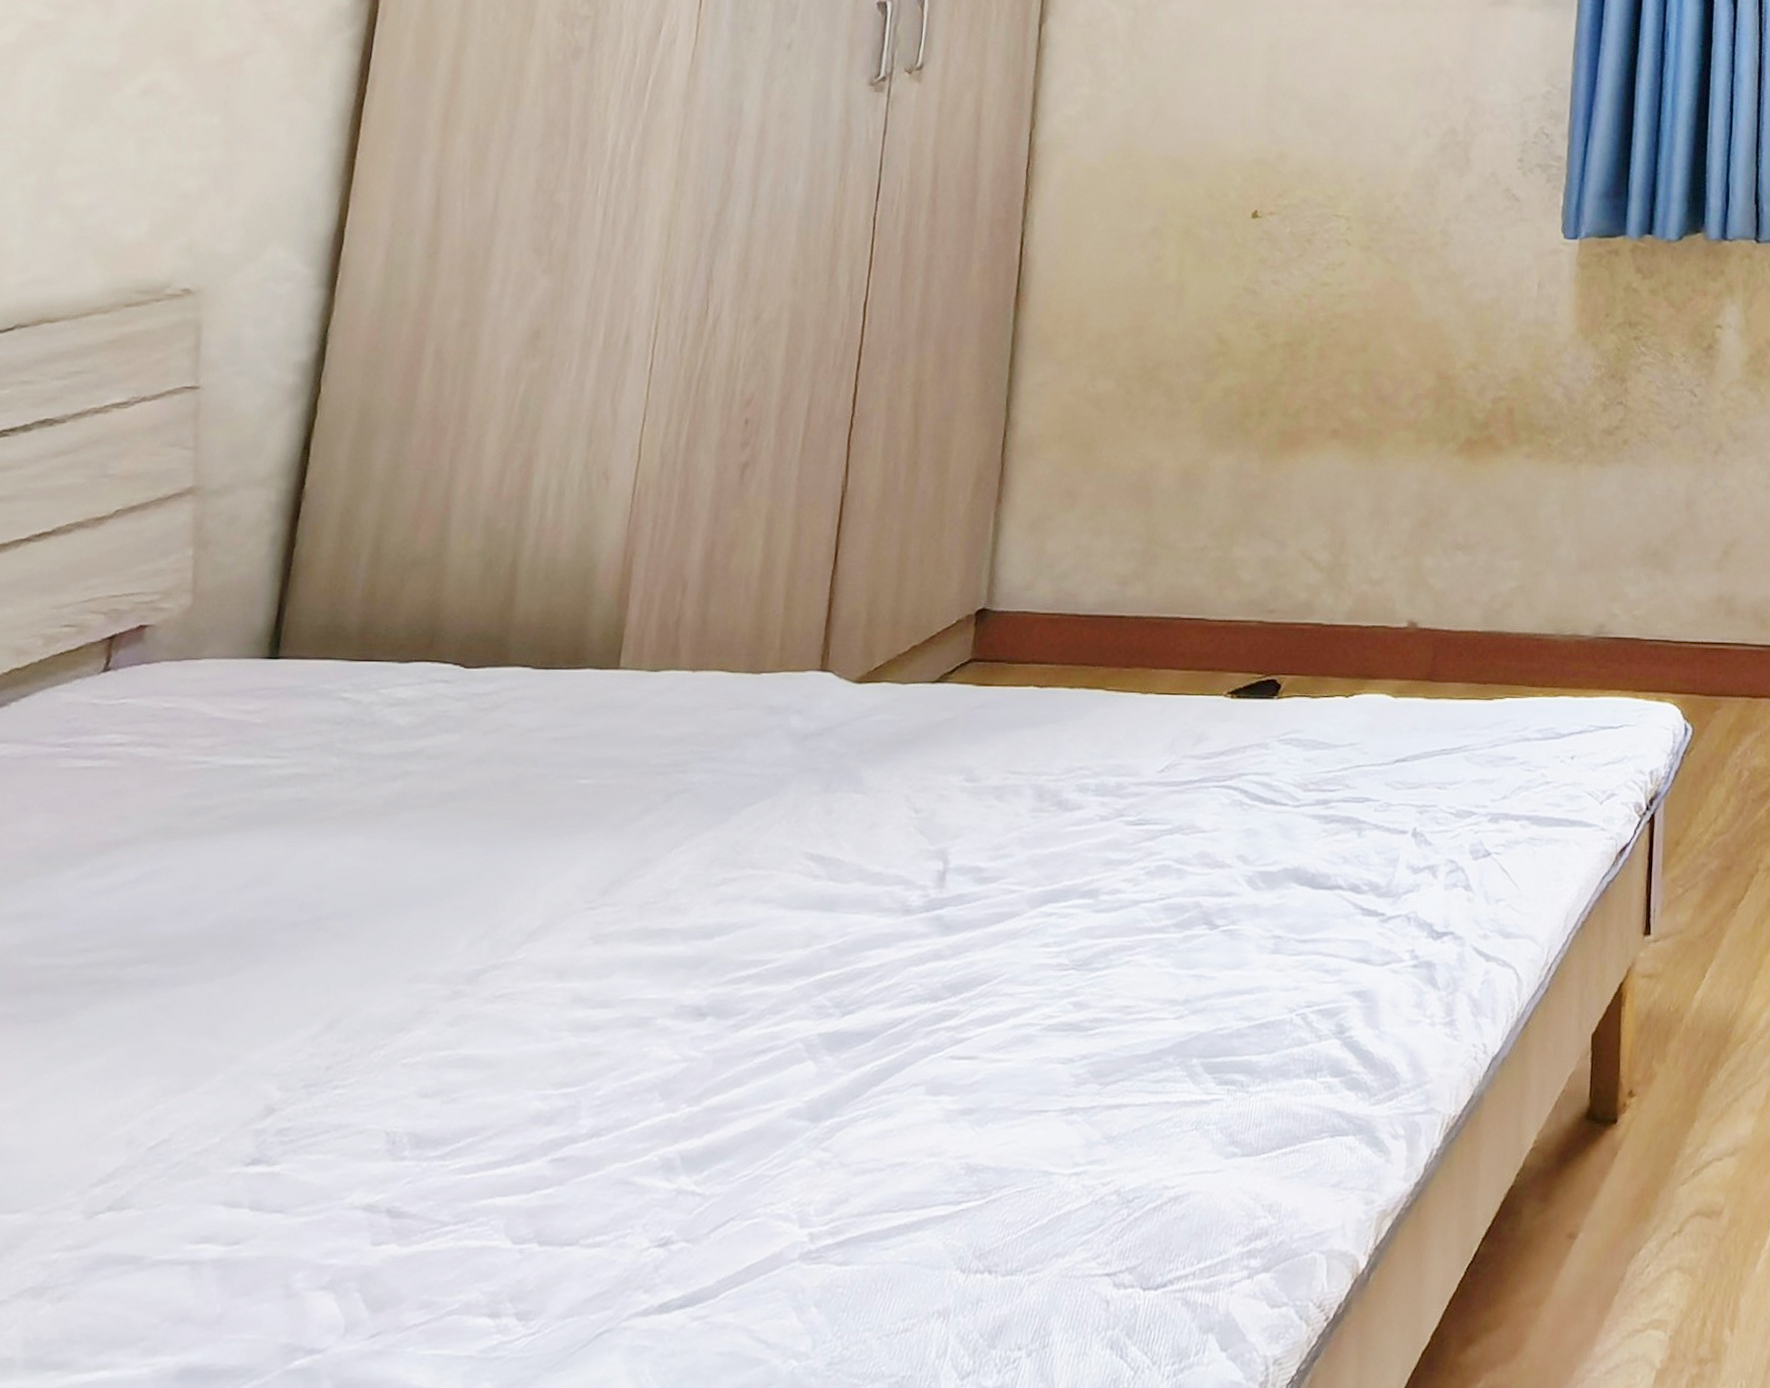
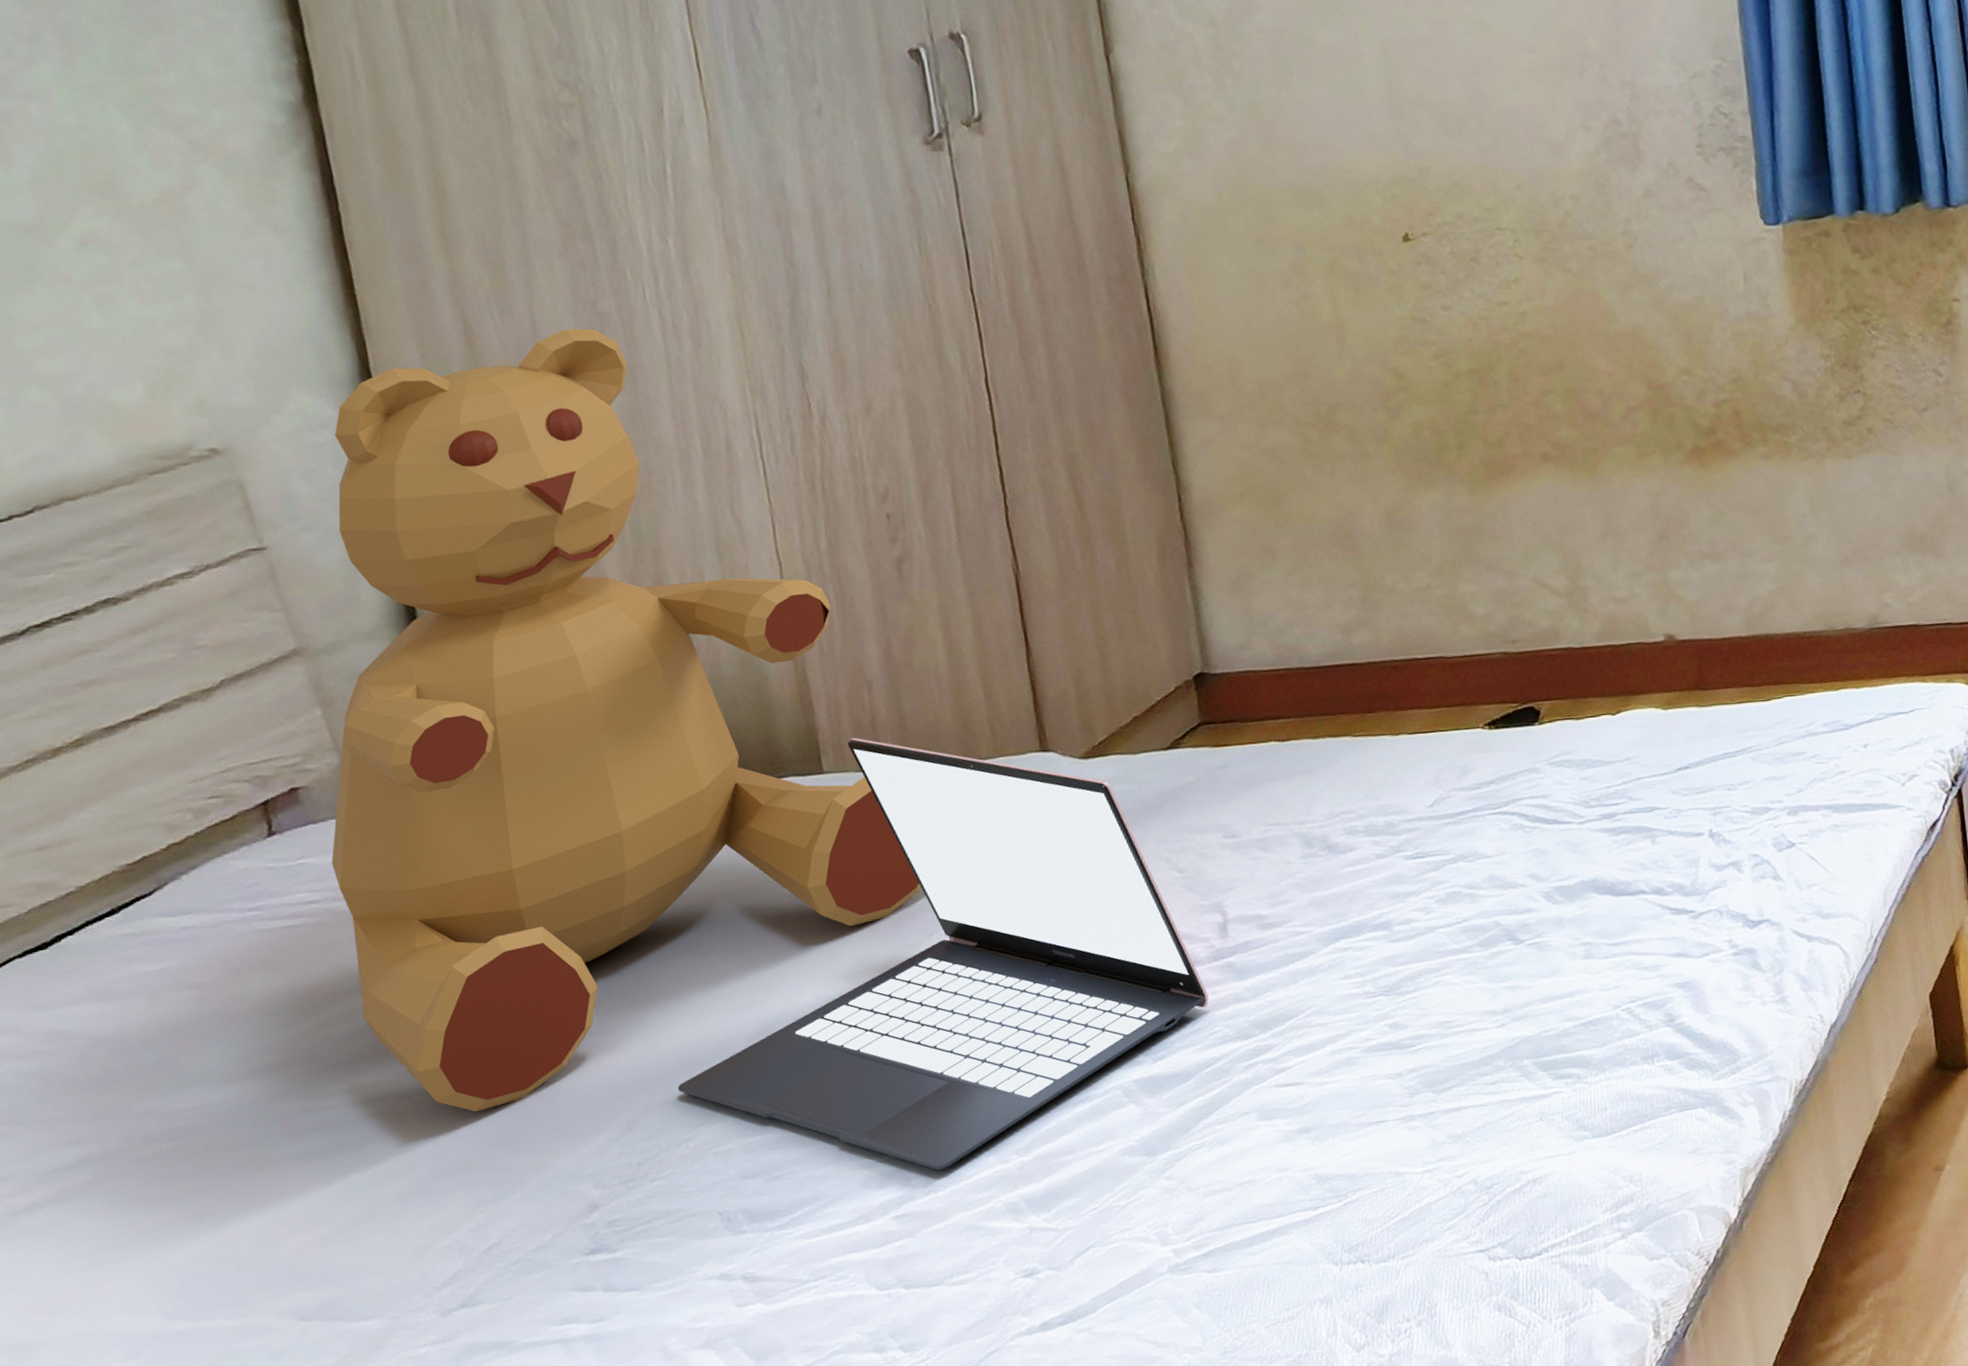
teddy bear: none [124,215,675,990] -> present [331,328,921,1112]
laptop: none [388,635,911,1111] -> present [677,737,1209,1170]

